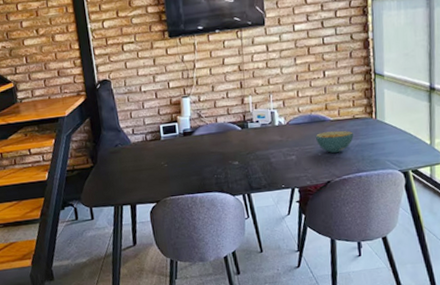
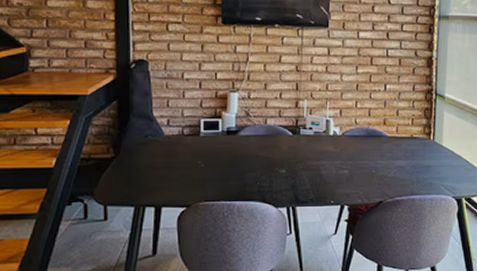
cereal bowl: present [315,130,354,154] -> none [370,148,410,172]

